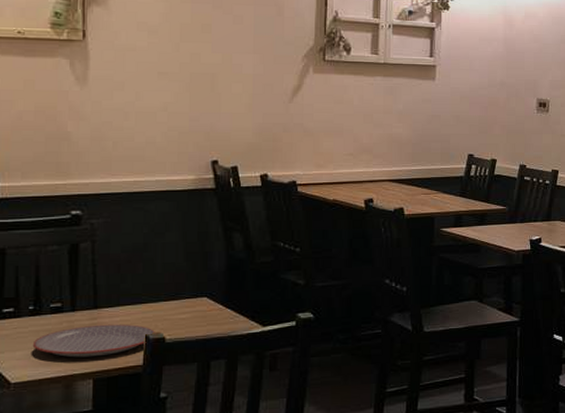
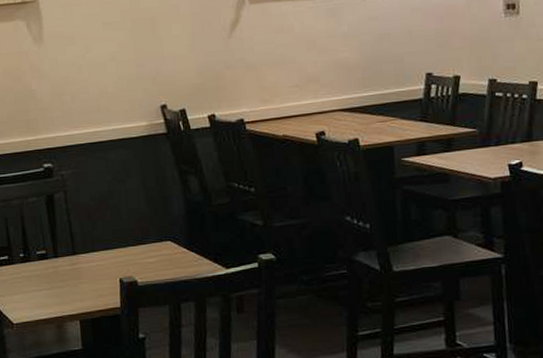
plate: present [32,324,156,358] -> none [26,268,129,301]

